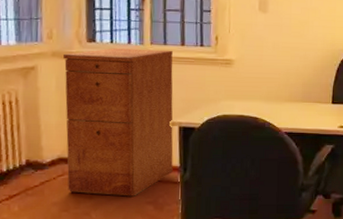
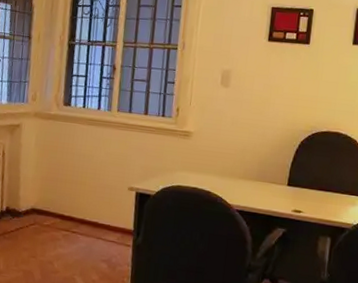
filing cabinet: present [63,48,174,197] -> none [37,112,136,253]

